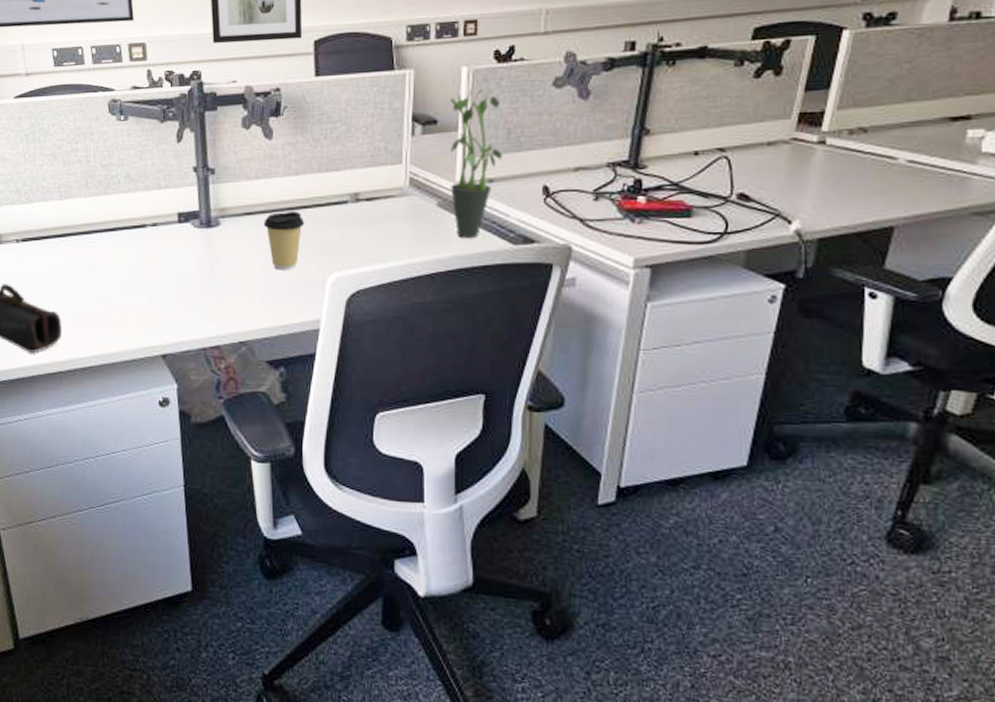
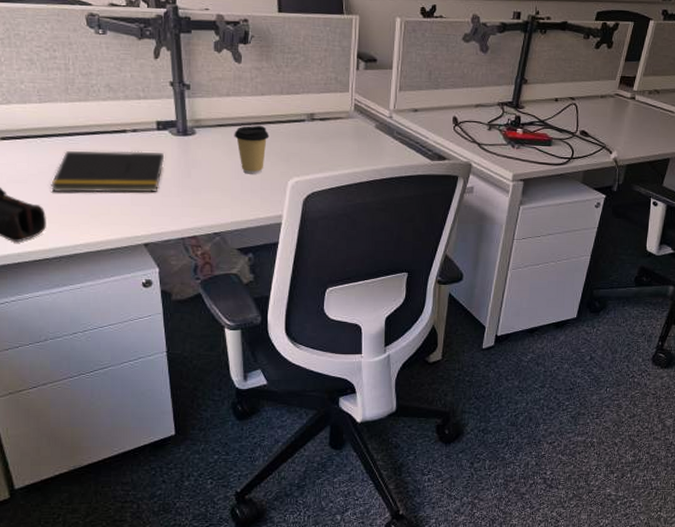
notepad: none [68,248,186,297] -> present [51,150,165,193]
potted plant: present [450,89,503,239] -> none [386,36,425,155]

